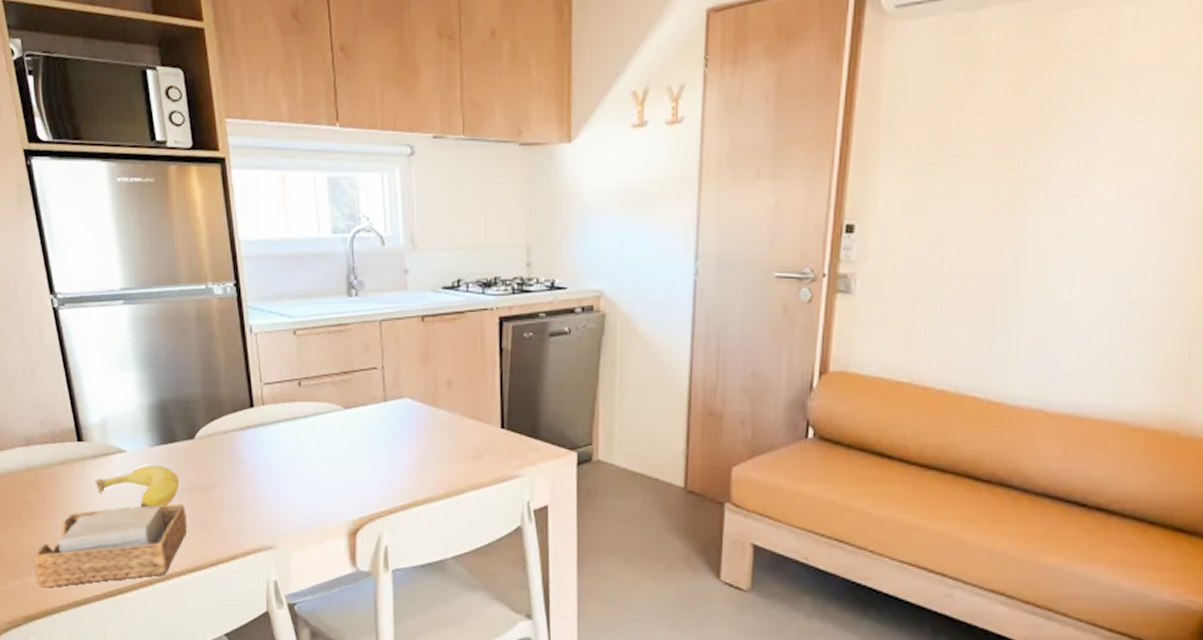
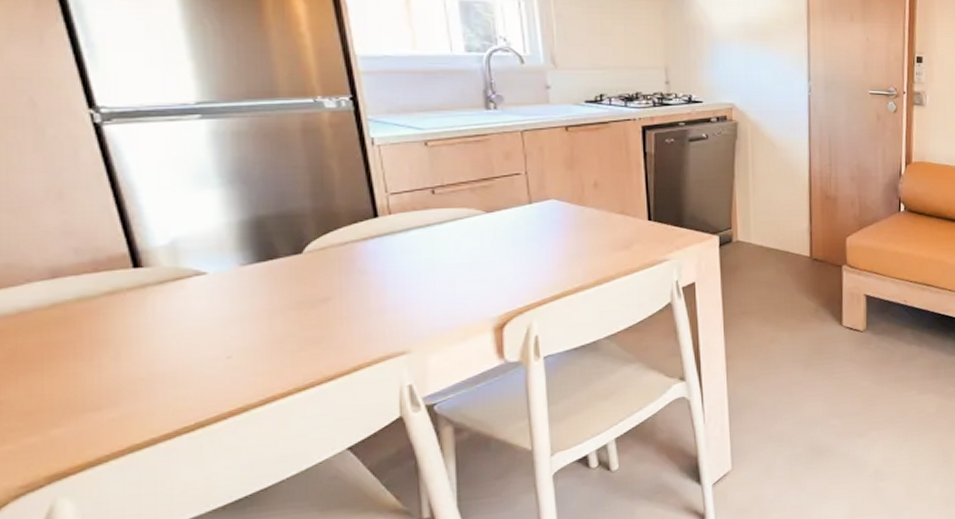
napkin holder: present [33,503,188,588] -> none [64,321,295,438]
fruit: present [95,464,180,508] -> none [160,284,283,331]

